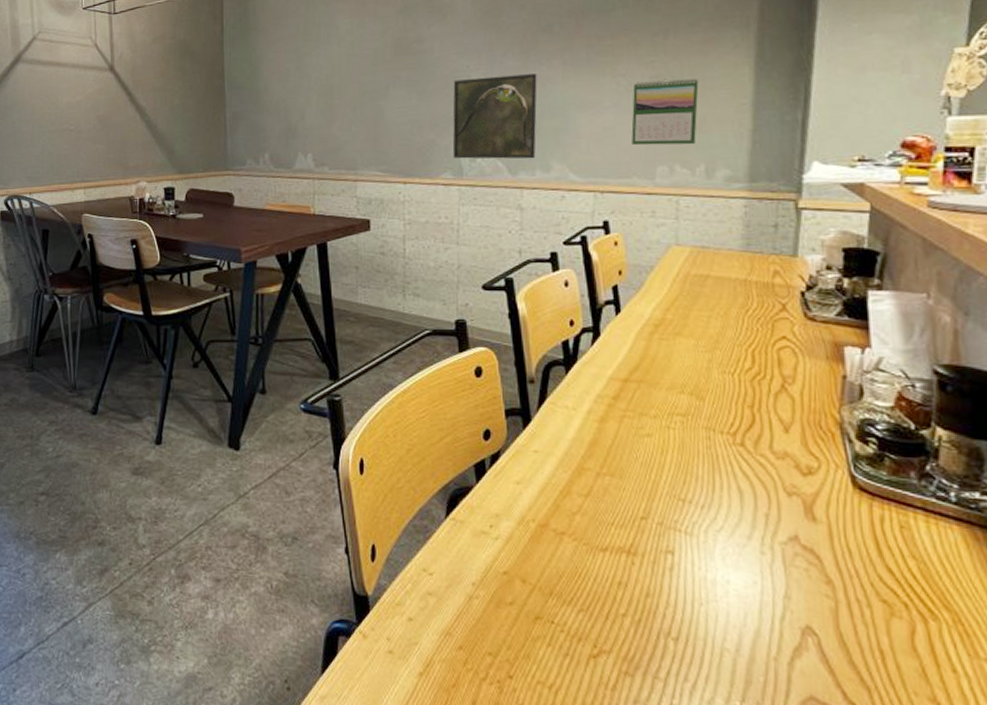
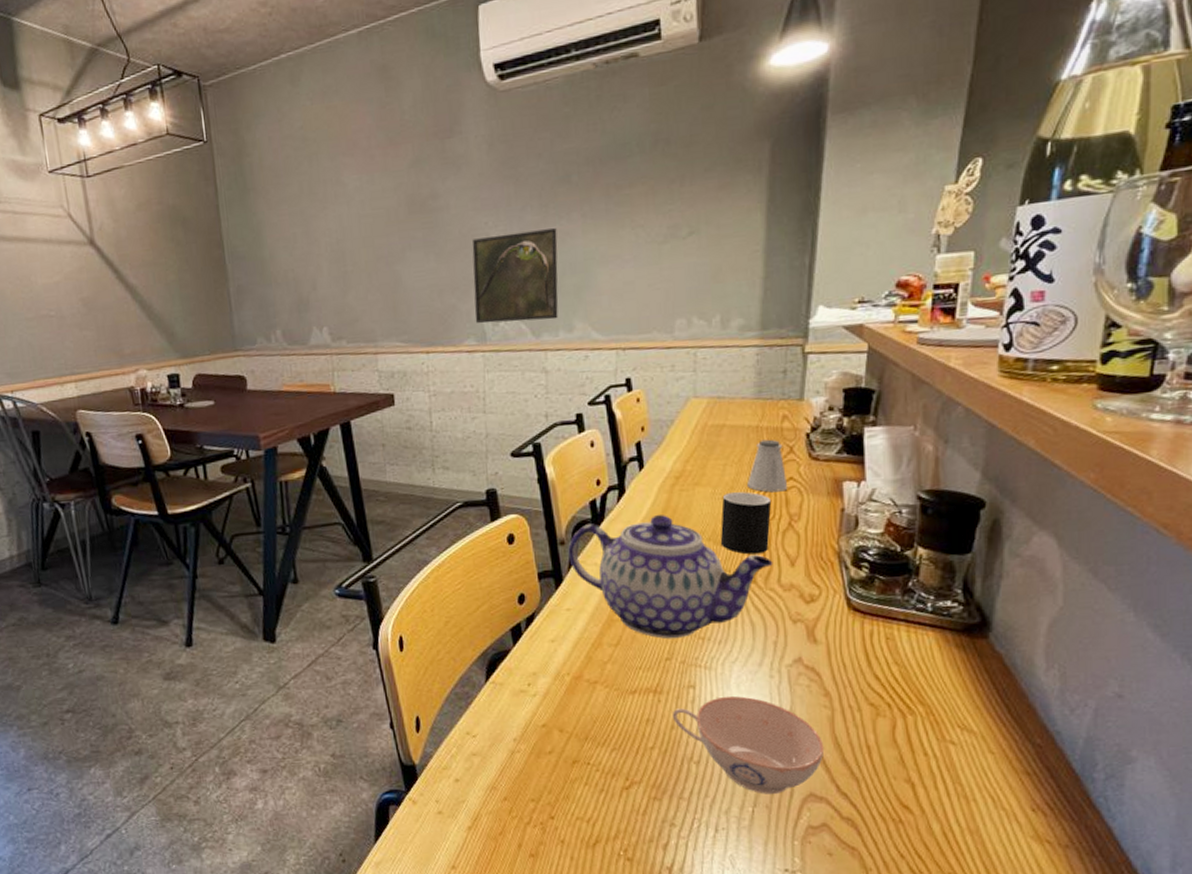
teapot: none [538,363,764,497] -> present [568,515,773,639]
calendar: present [631,78,699,146] -> none [651,226,714,299]
teacup: none [648,568,827,691] -> present [673,695,825,794]
cup: none [703,347,762,415] -> present [720,492,772,555]
saltshaker: none [733,294,781,351] -> present [746,439,788,493]

